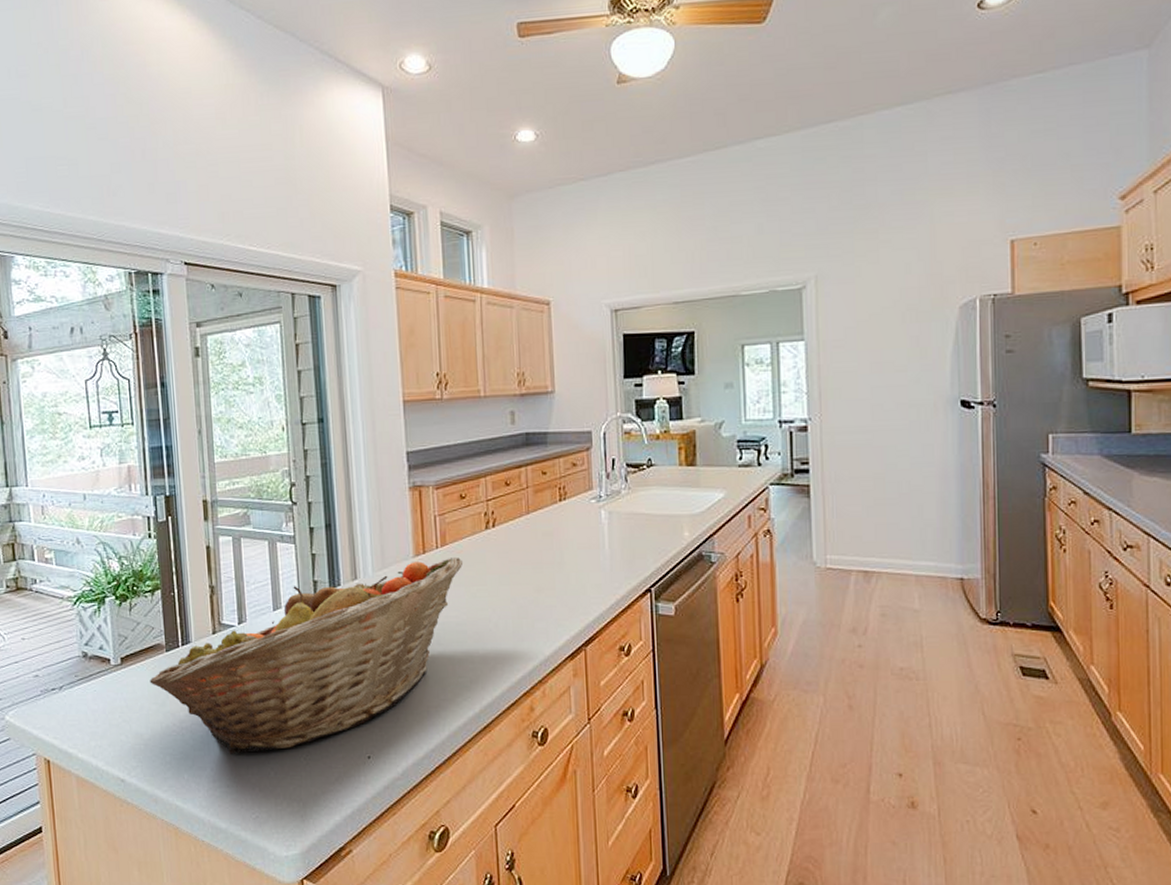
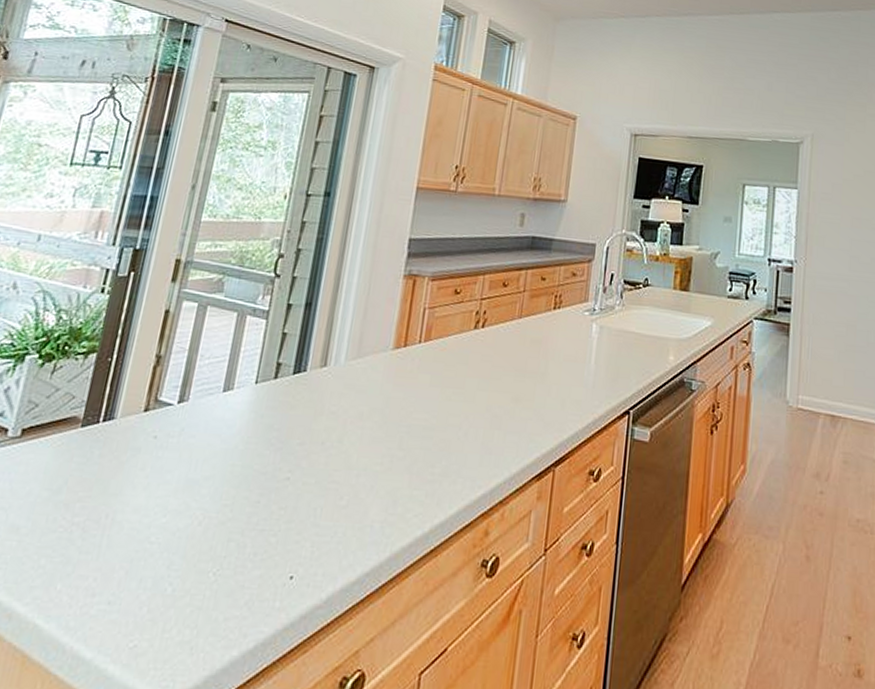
fruit basket: present [149,558,464,754] -> none [49,354,445,562]

